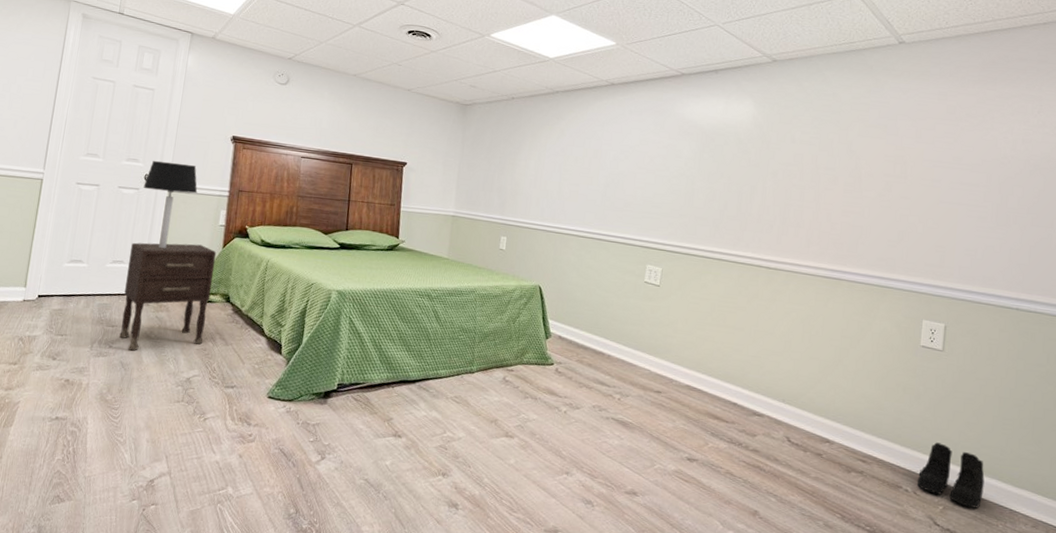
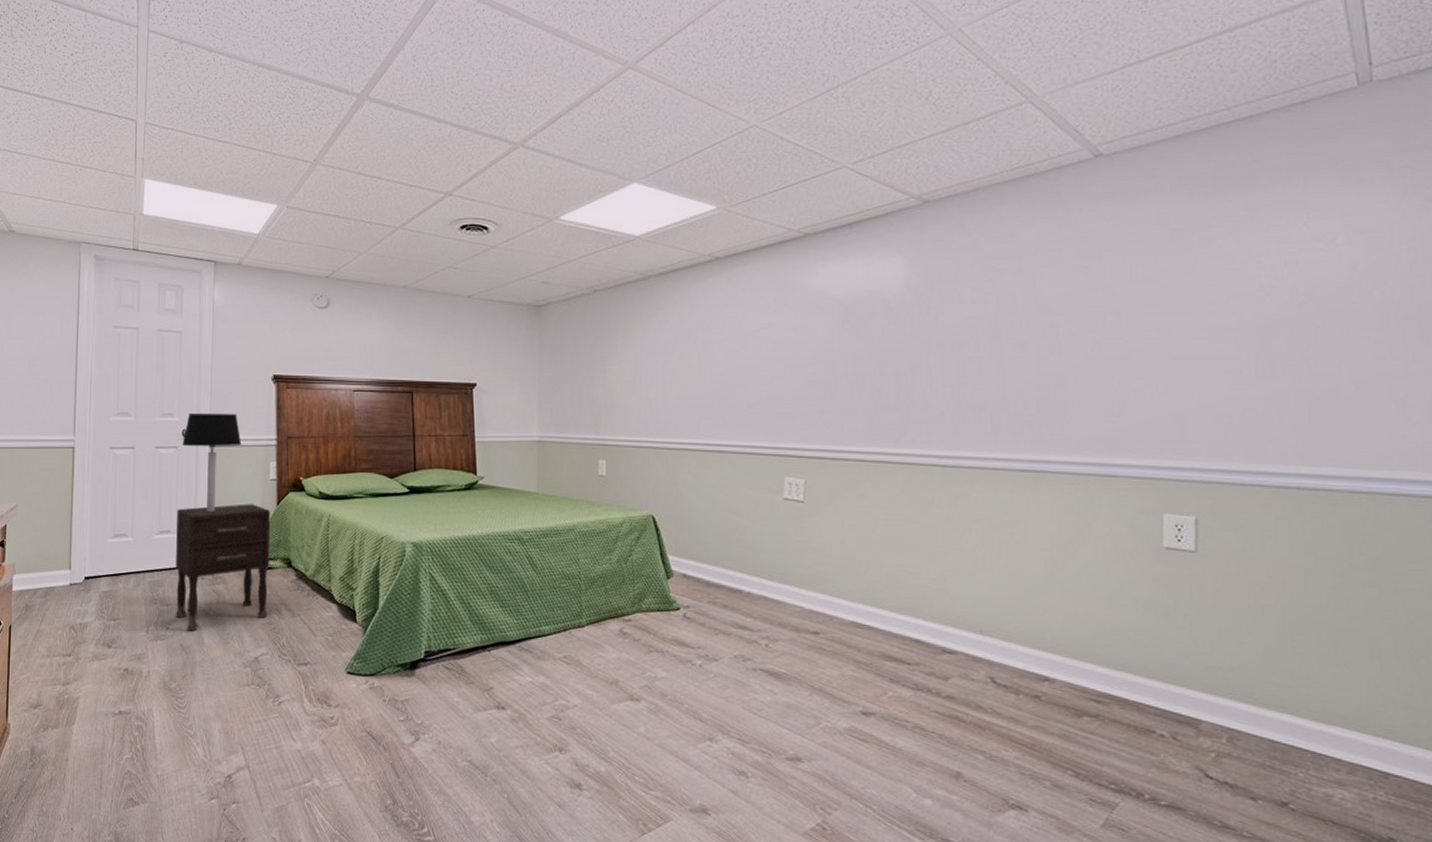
boots: present [916,442,985,509] -> none [1175,671,1272,754]

